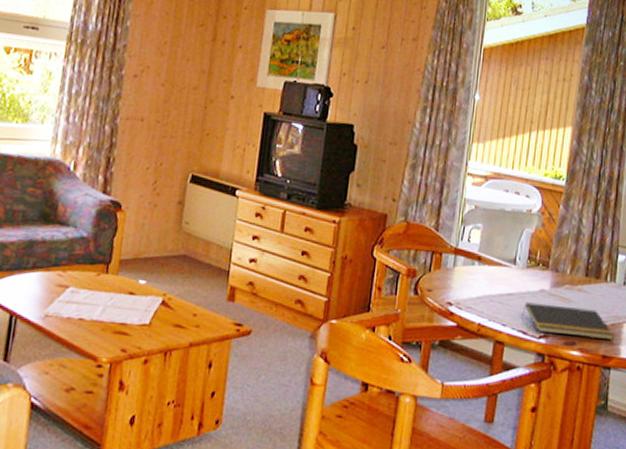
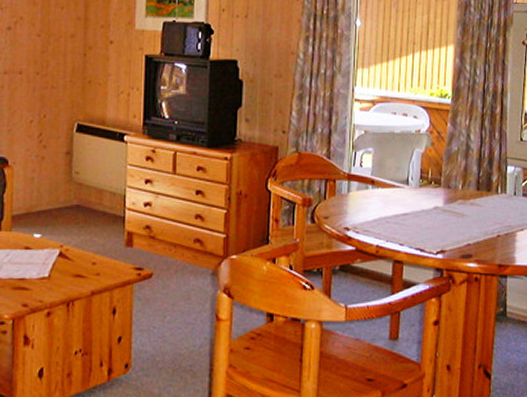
notepad: present [522,302,614,340] -> none [418,220,508,250]

